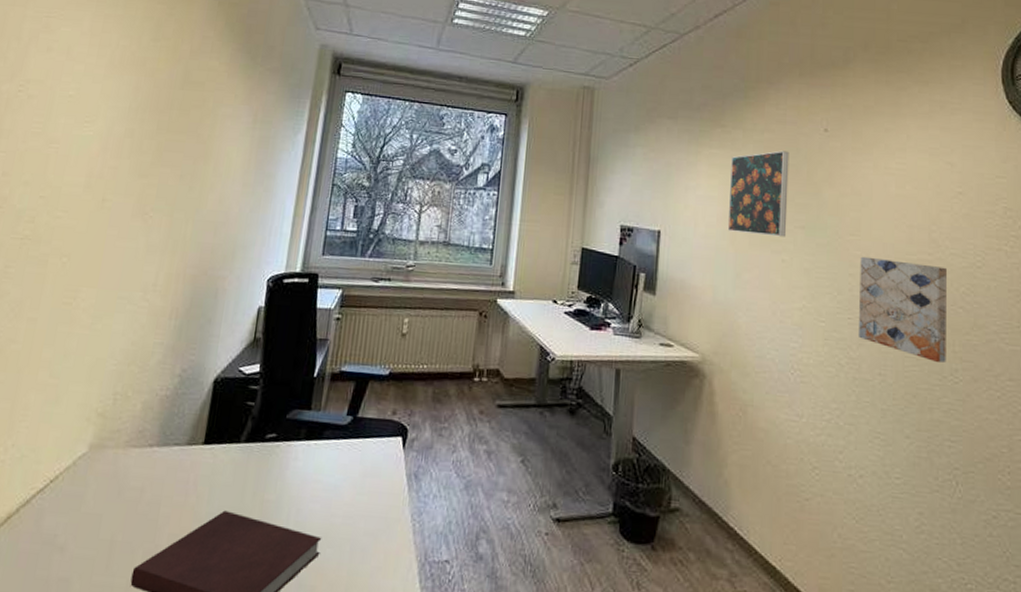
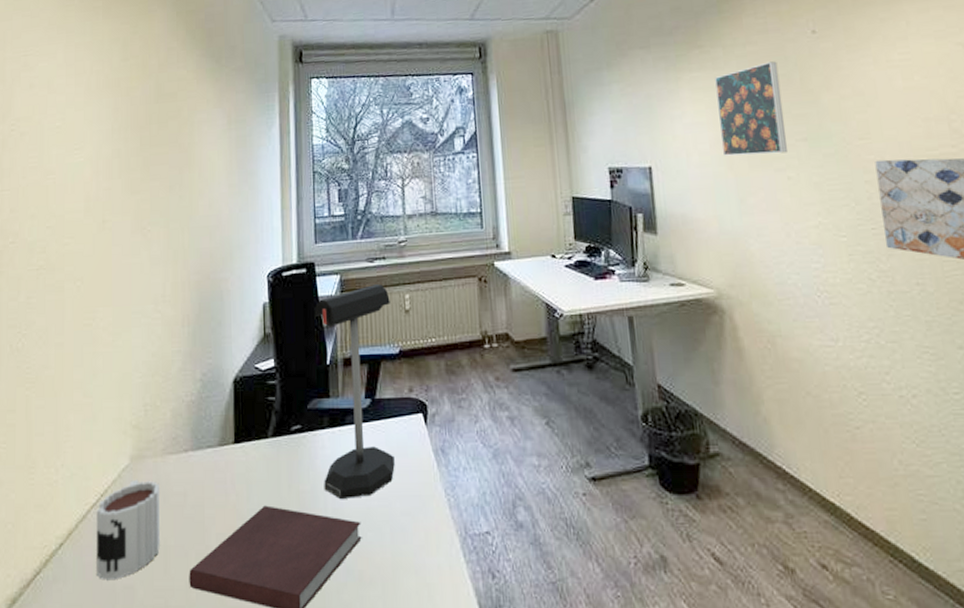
mug: none [31,468,116,570] -> present [96,479,160,581]
desk lamp: none [289,303,389,514] -> present [314,283,395,500]

